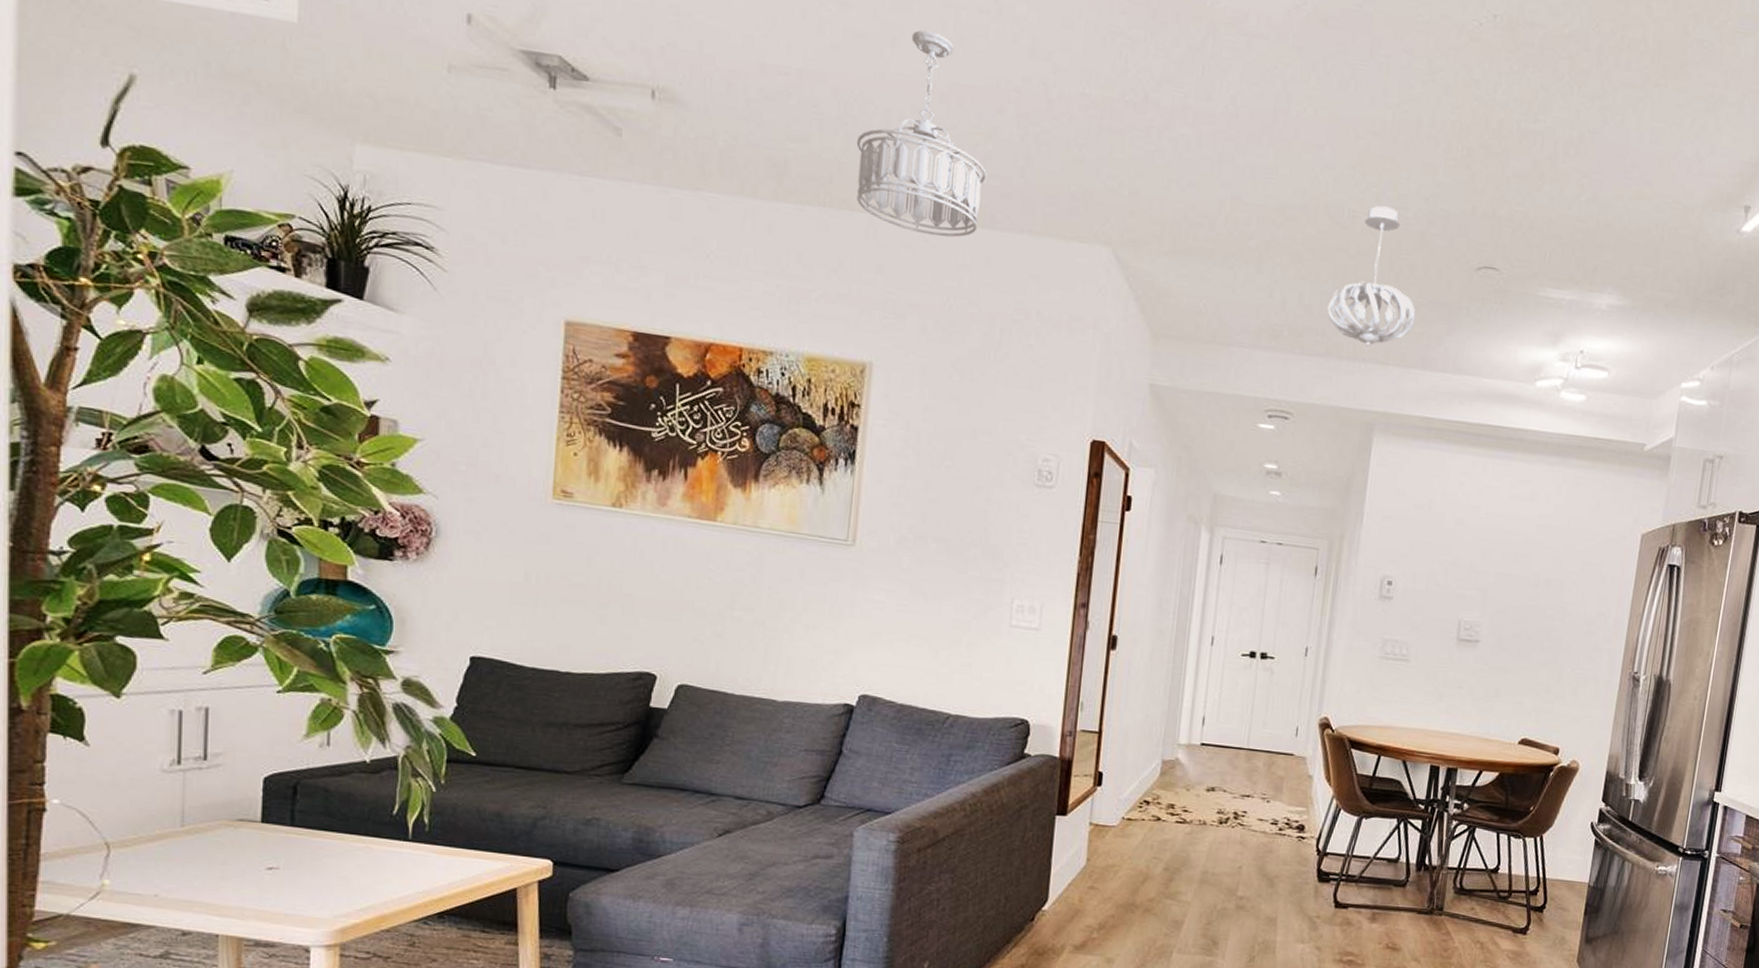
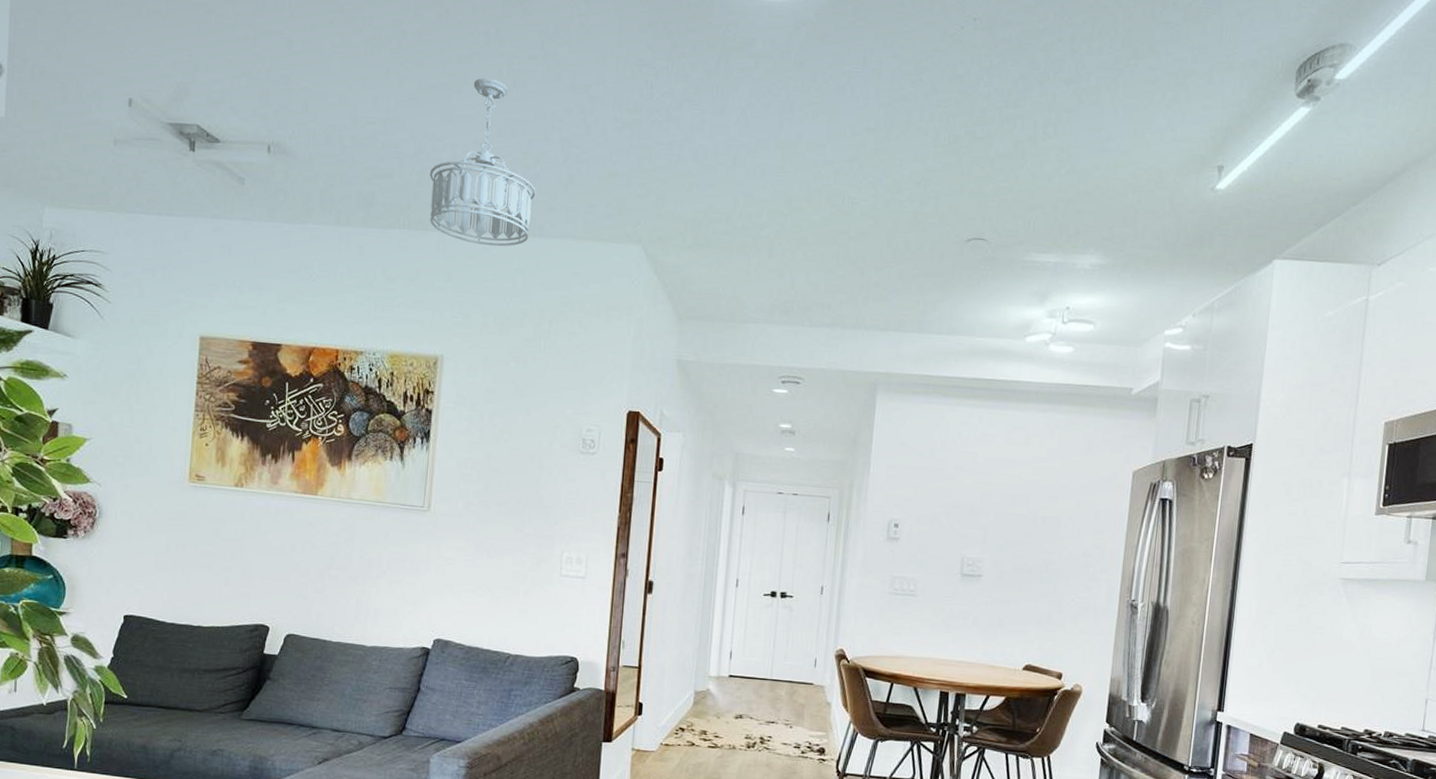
pendant light: present [1327,205,1416,346] -> none [832,192,912,315]

